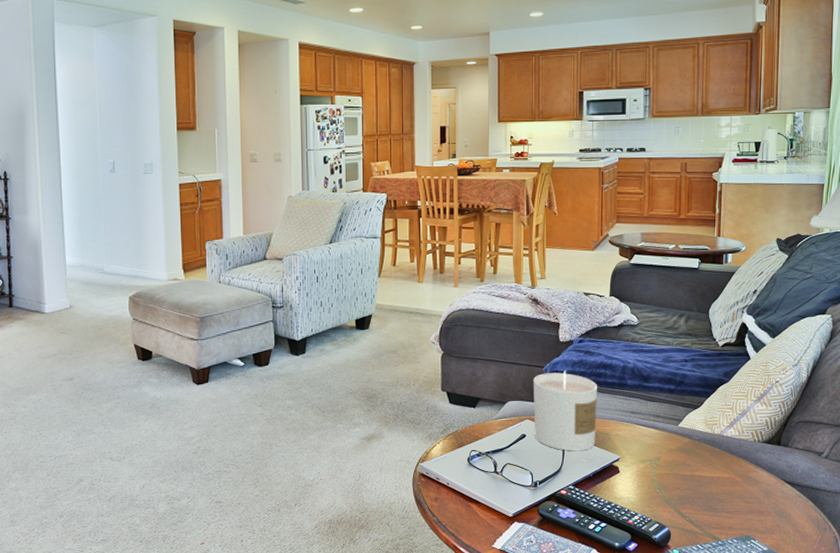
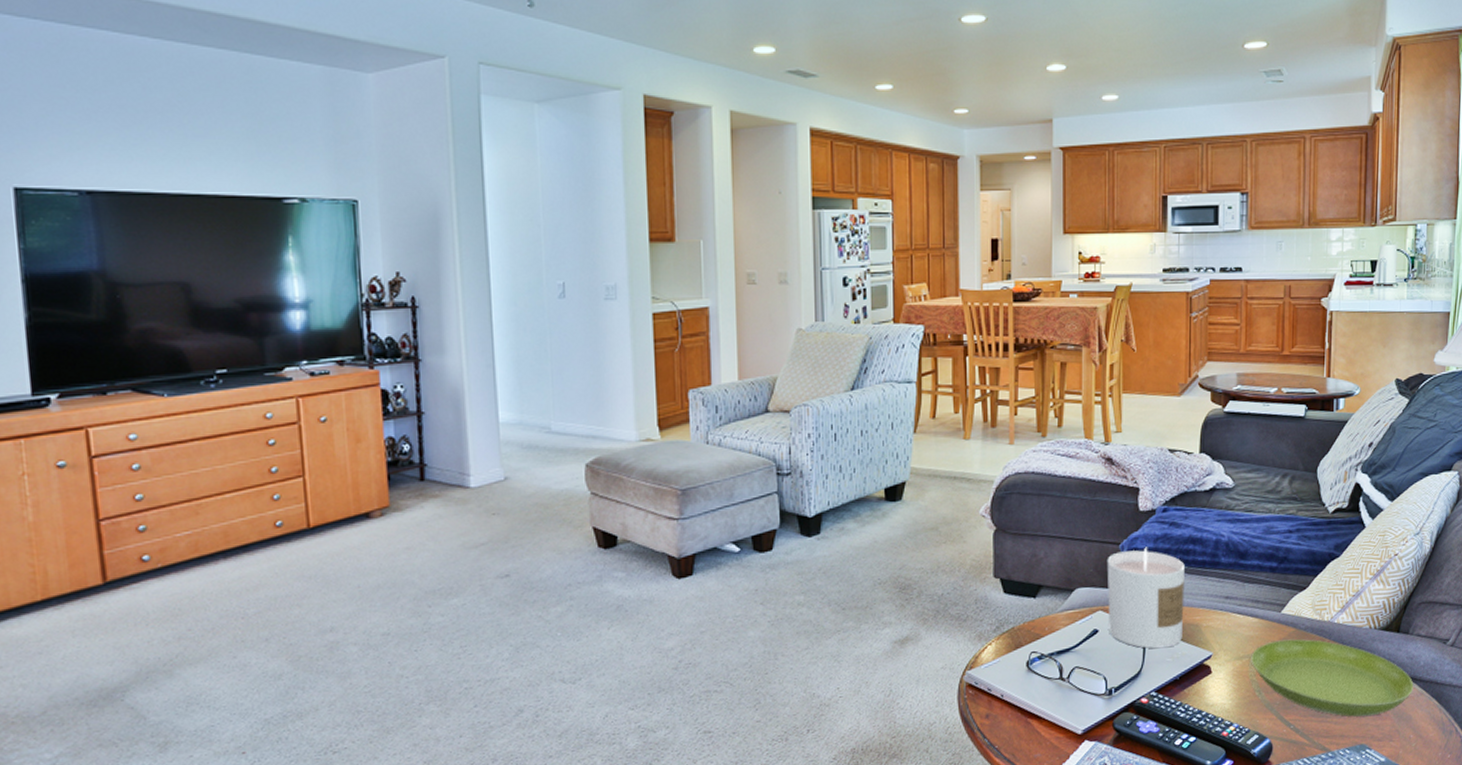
saucer: none [652,447,793,513] -> present [1251,639,1414,717]

